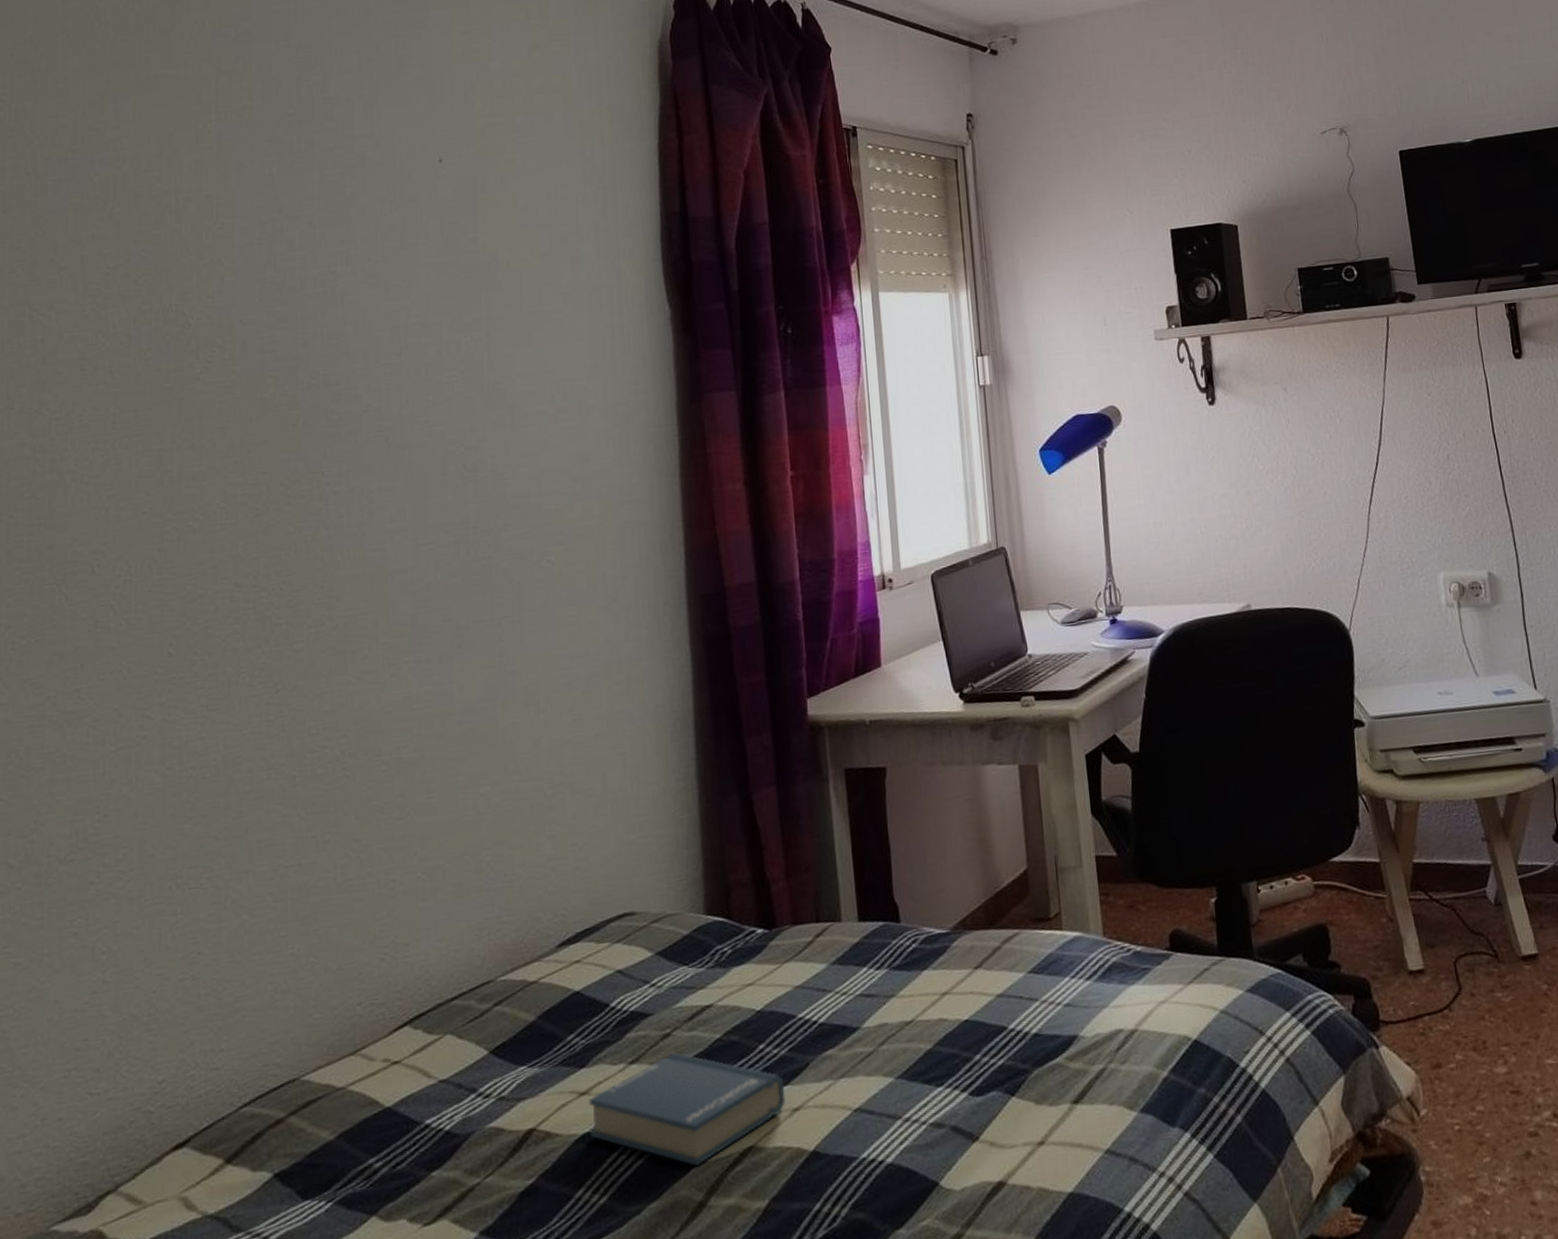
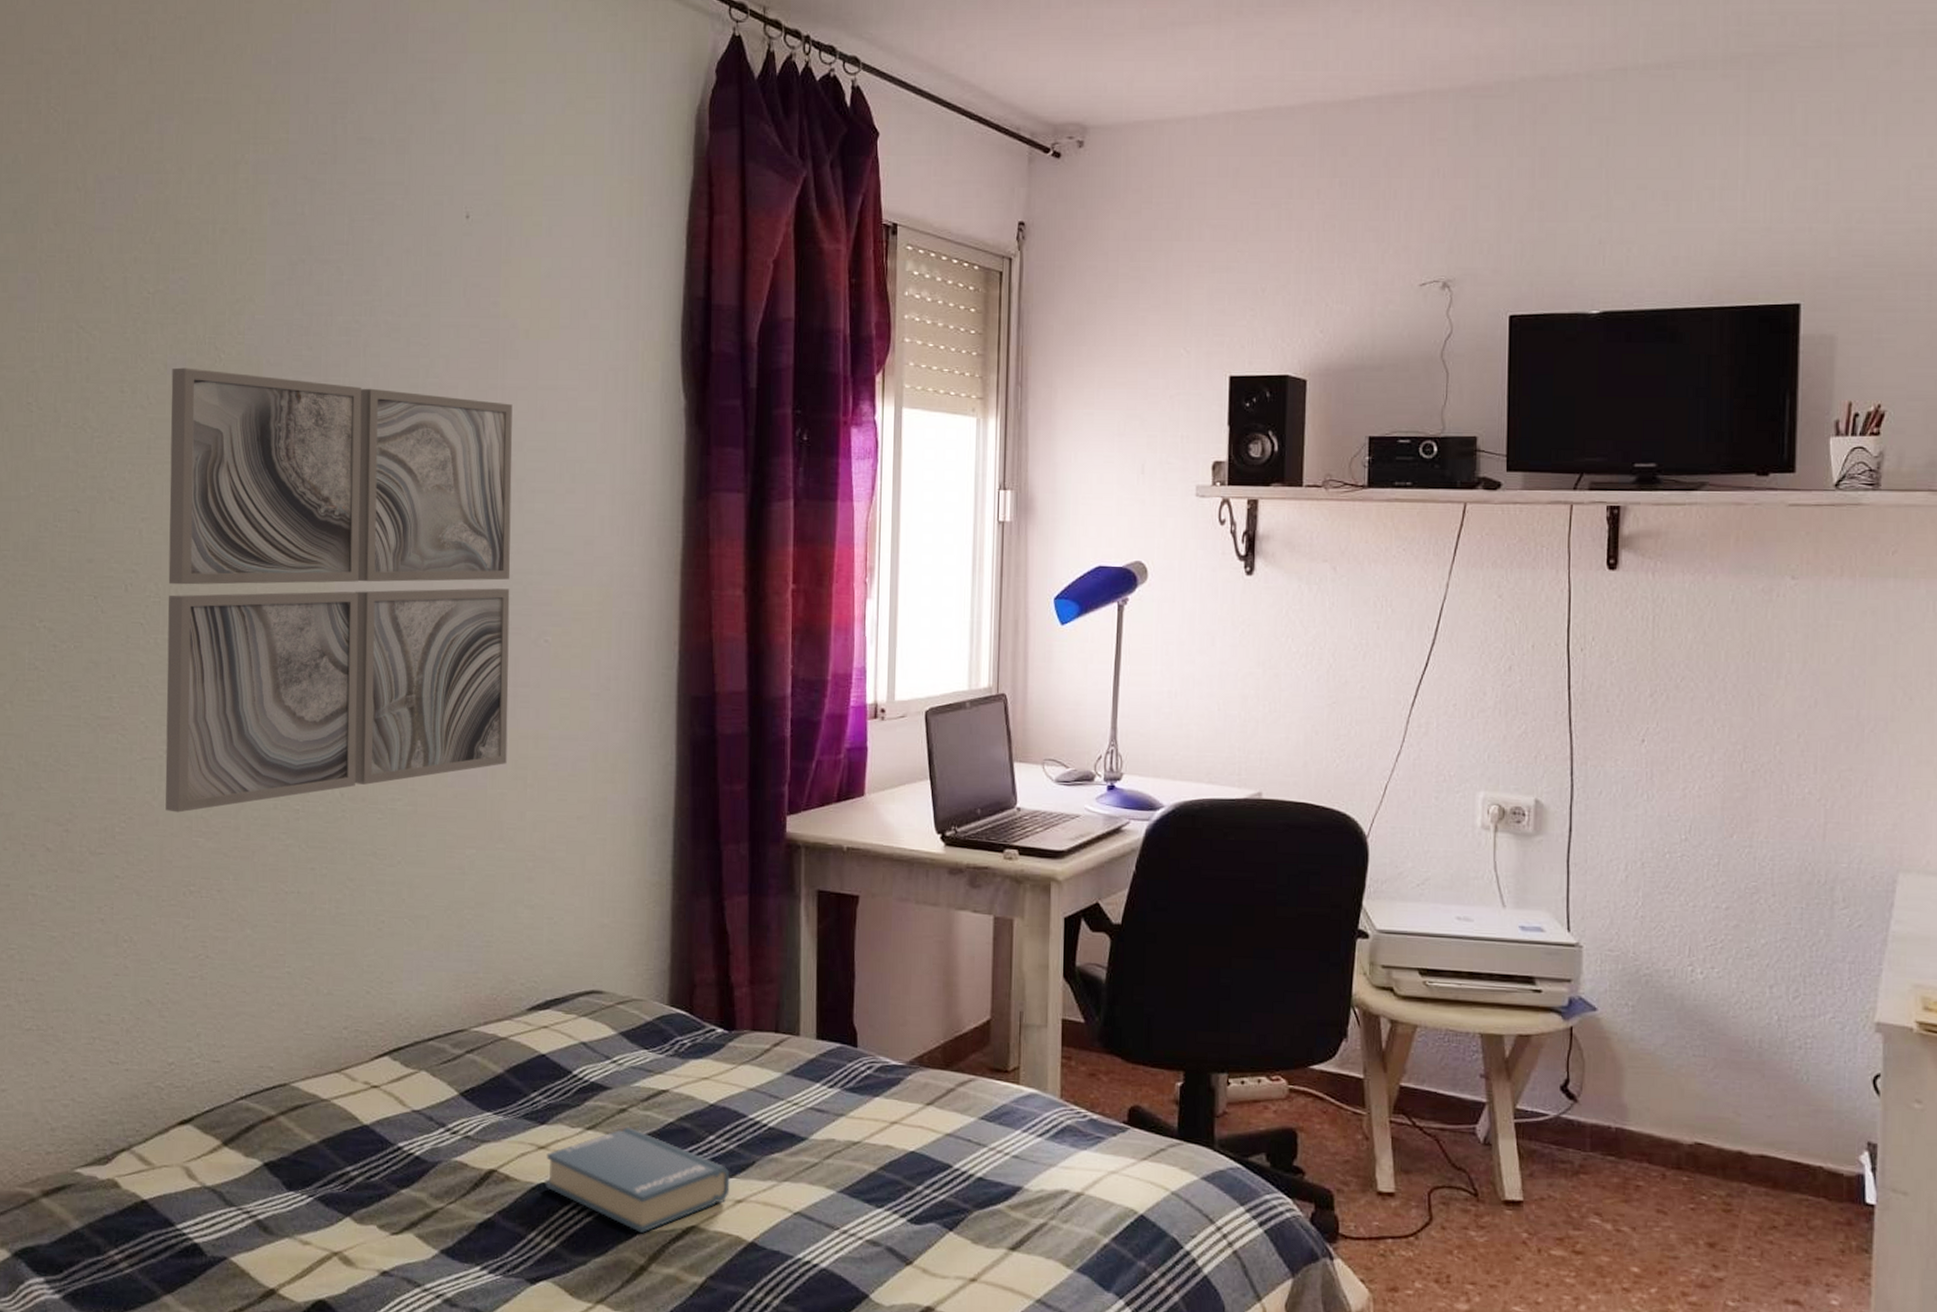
wall art: none [136,333,517,802] -> present [165,367,513,813]

